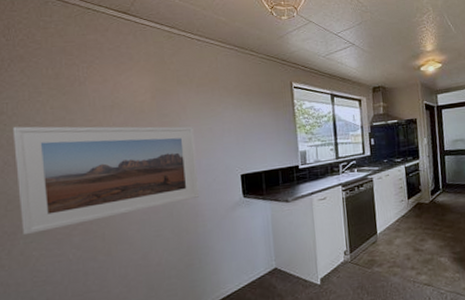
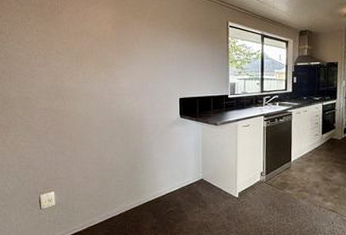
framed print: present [12,126,199,236] -> none [9,44,145,129]

